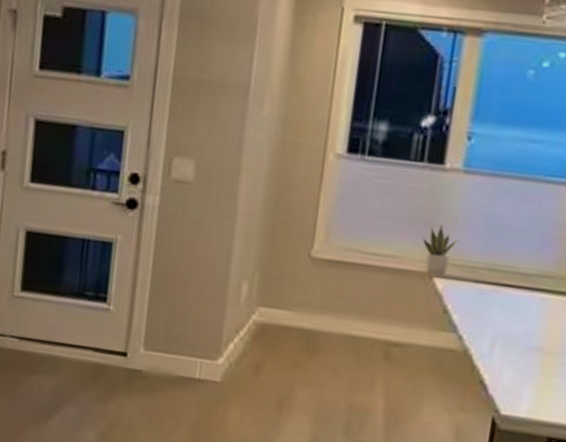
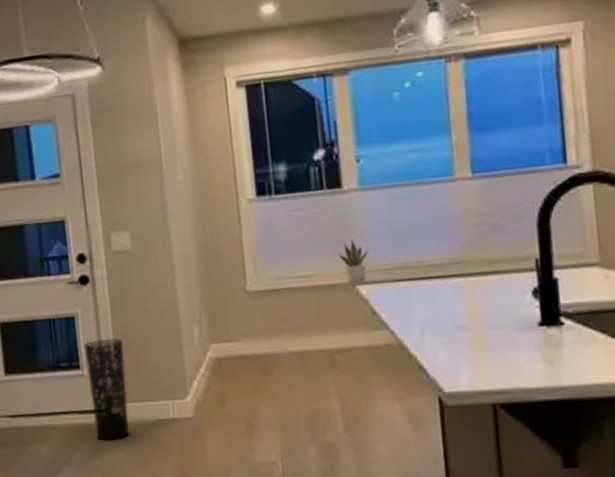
umbrella stand: none [109,274,162,390] -> present [83,338,129,442]

